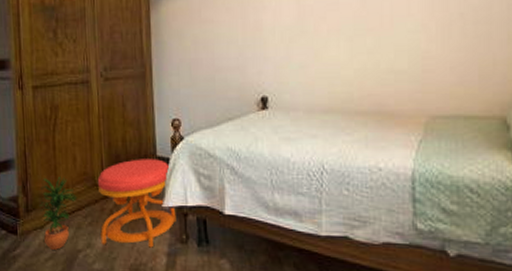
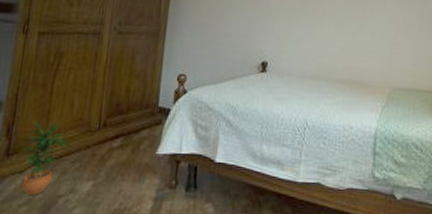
stool: present [97,159,176,248] -> none [86,108,171,193]

